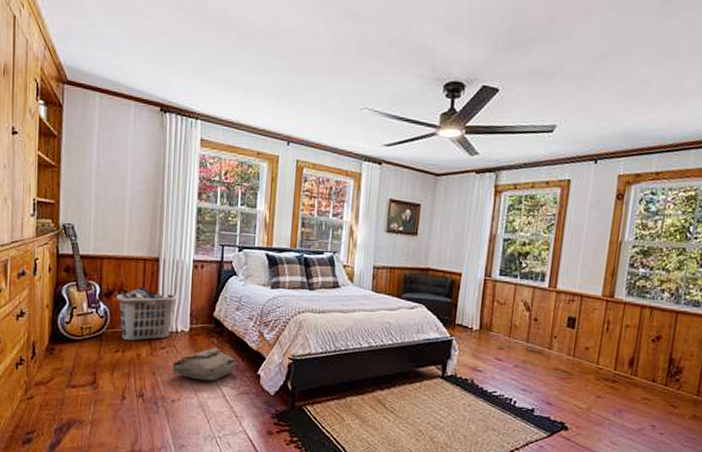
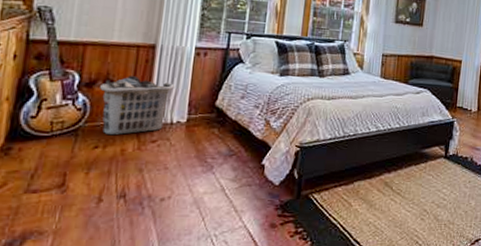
bag: present [172,347,237,381] -> none [163,138,240,175]

